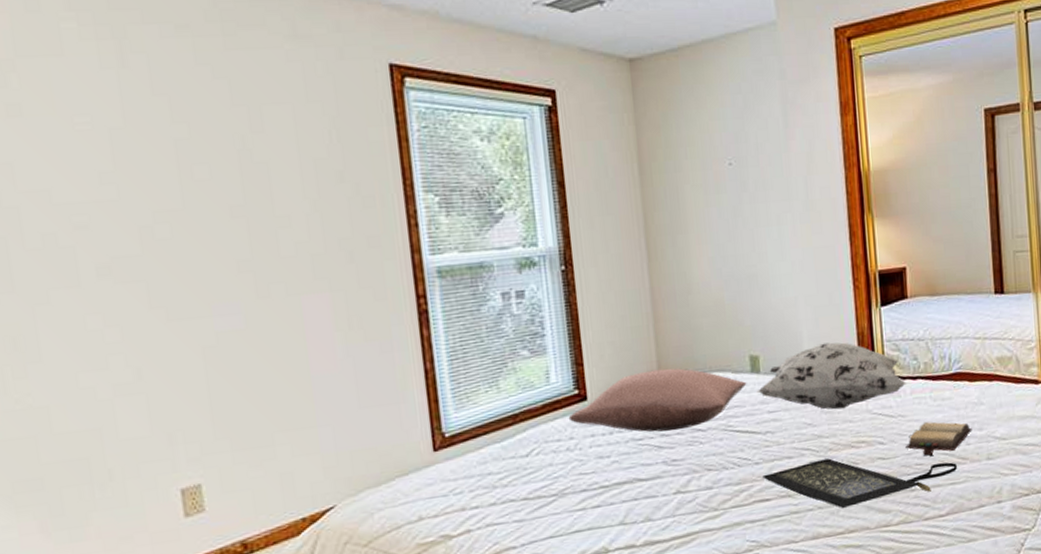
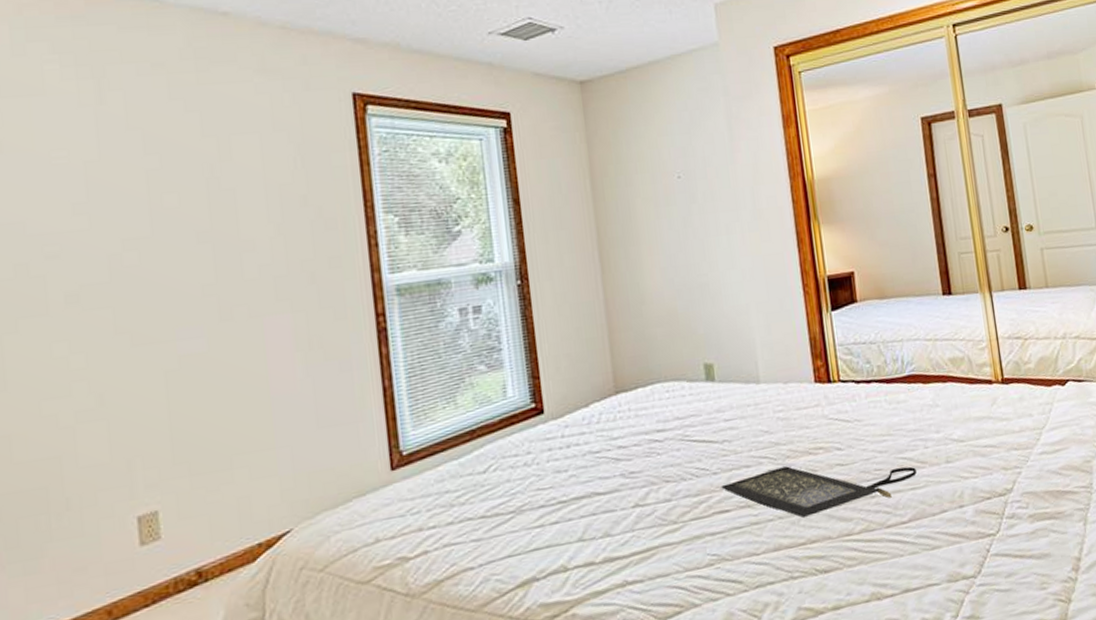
pillow: present [568,368,747,432] -> none [525,378,702,445]
decorative pillow: present [756,342,907,410] -> none [712,348,862,416]
hardback book: present [905,421,972,456] -> none [863,425,929,461]

